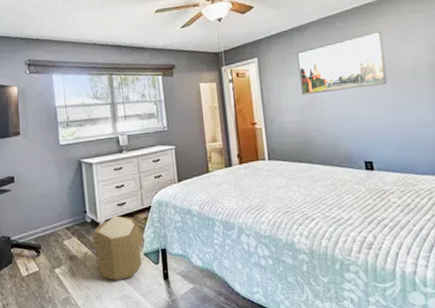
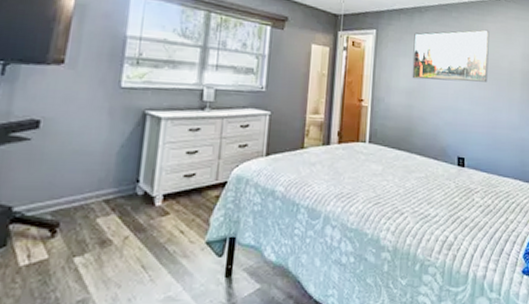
pouf: present [91,216,144,281] -> none [138,190,210,277]

